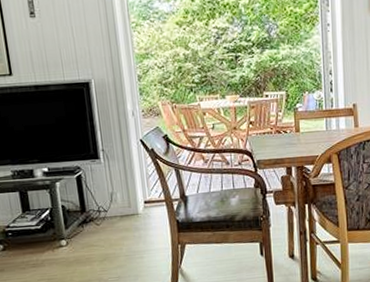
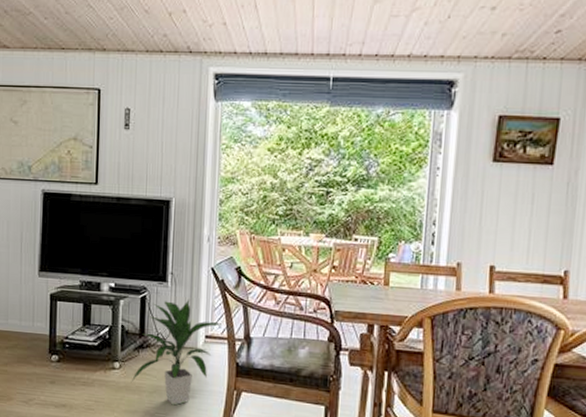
indoor plant: none [80,171,158,268] -> present [131,299,221,406]

